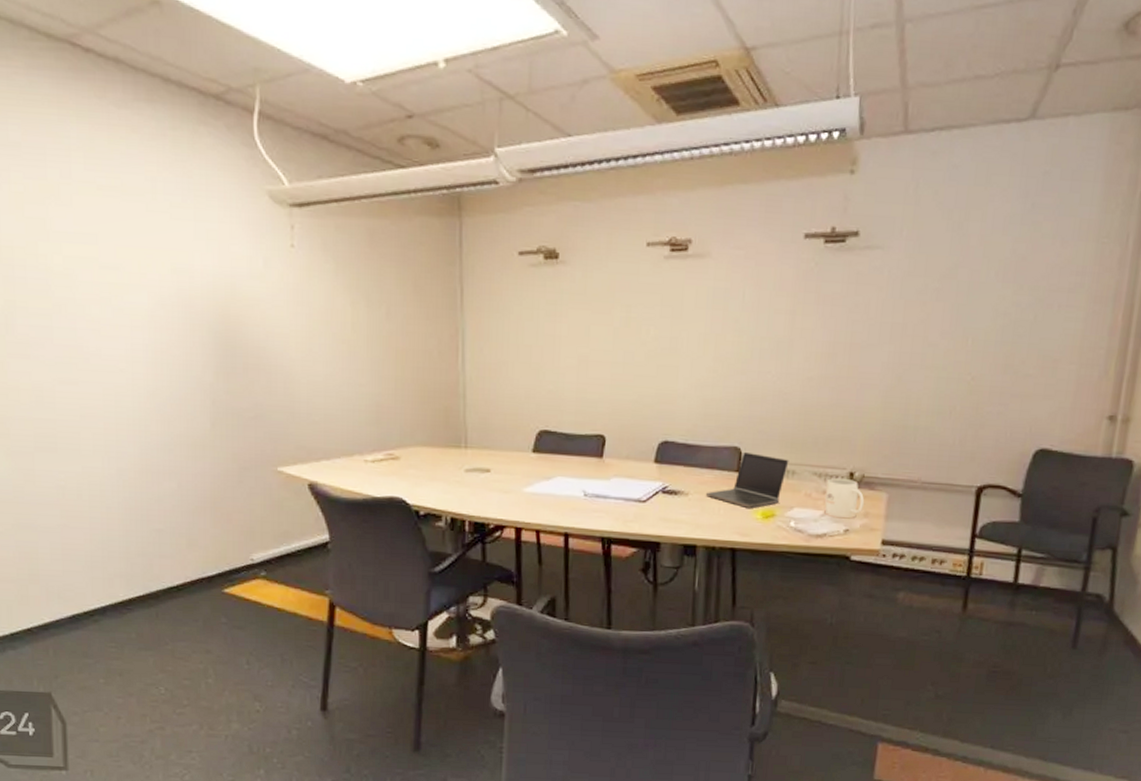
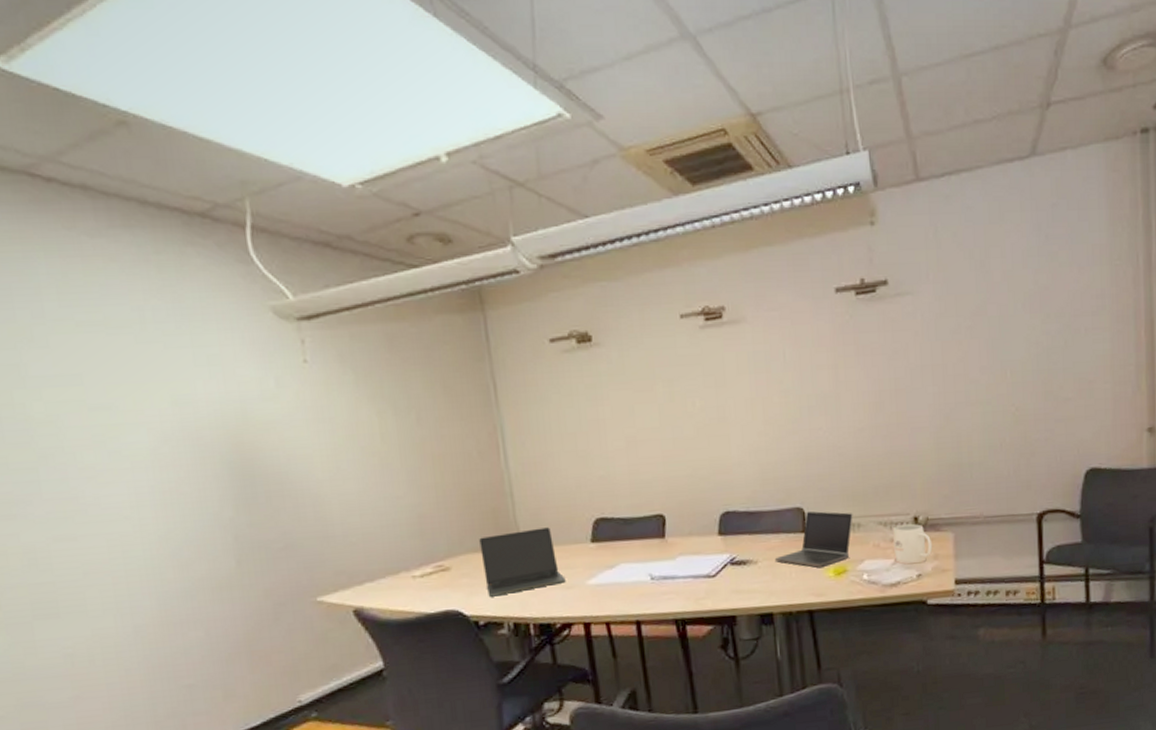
laptop: none [429,431,504,491] -> present [479,527,566,597]

